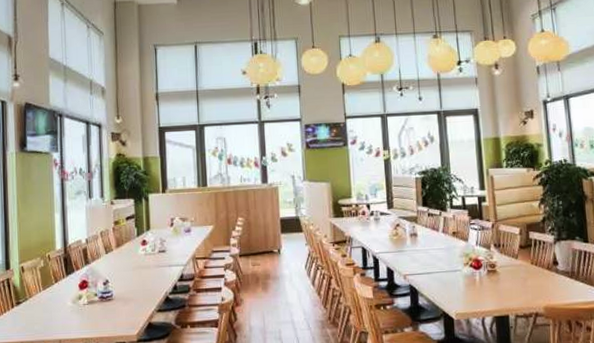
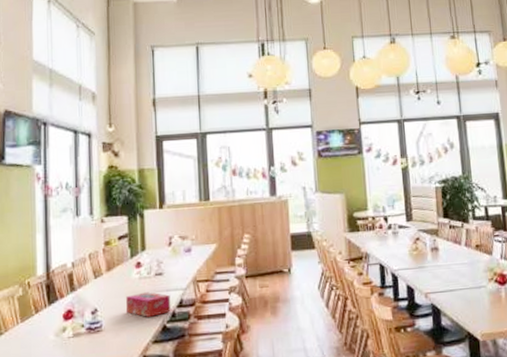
tissue box: none [133,267,173,289] -> present [126,292,171,317]

